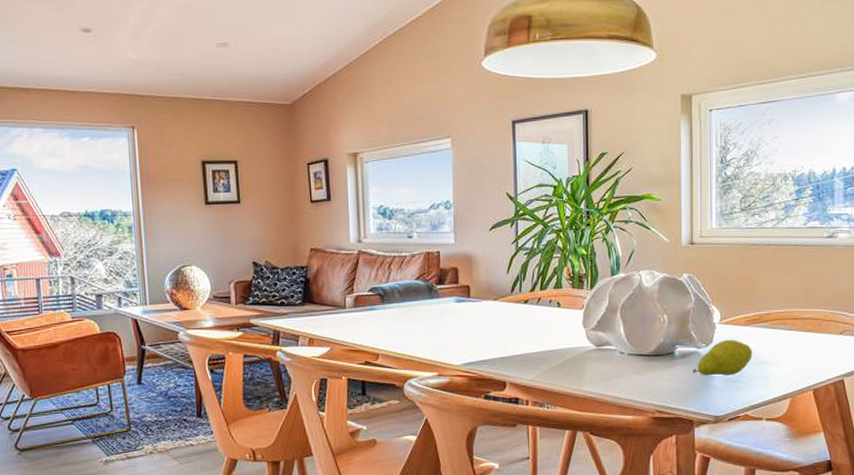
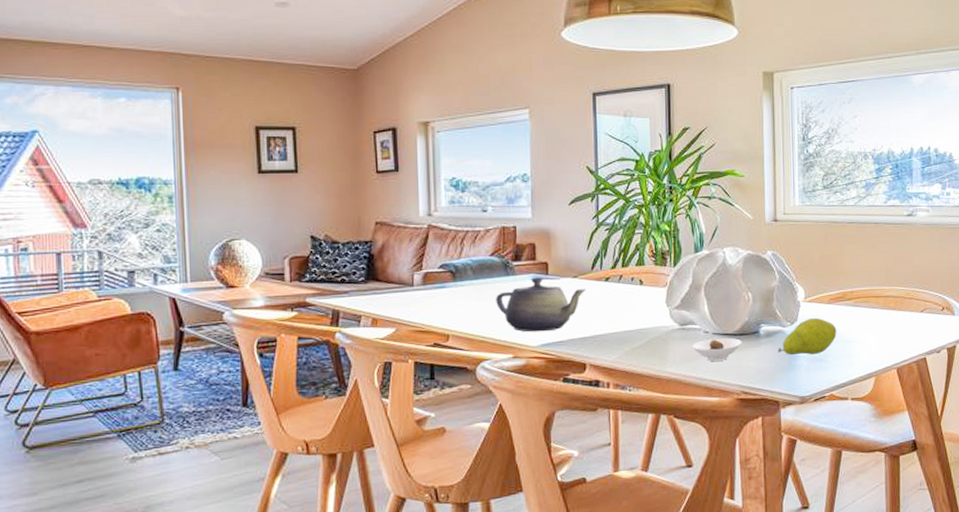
teapot: none [421,300,507,352] -> present [496,277,587,333]
saucer: none [608,358,657,382] -> present [692,337,742,362]

